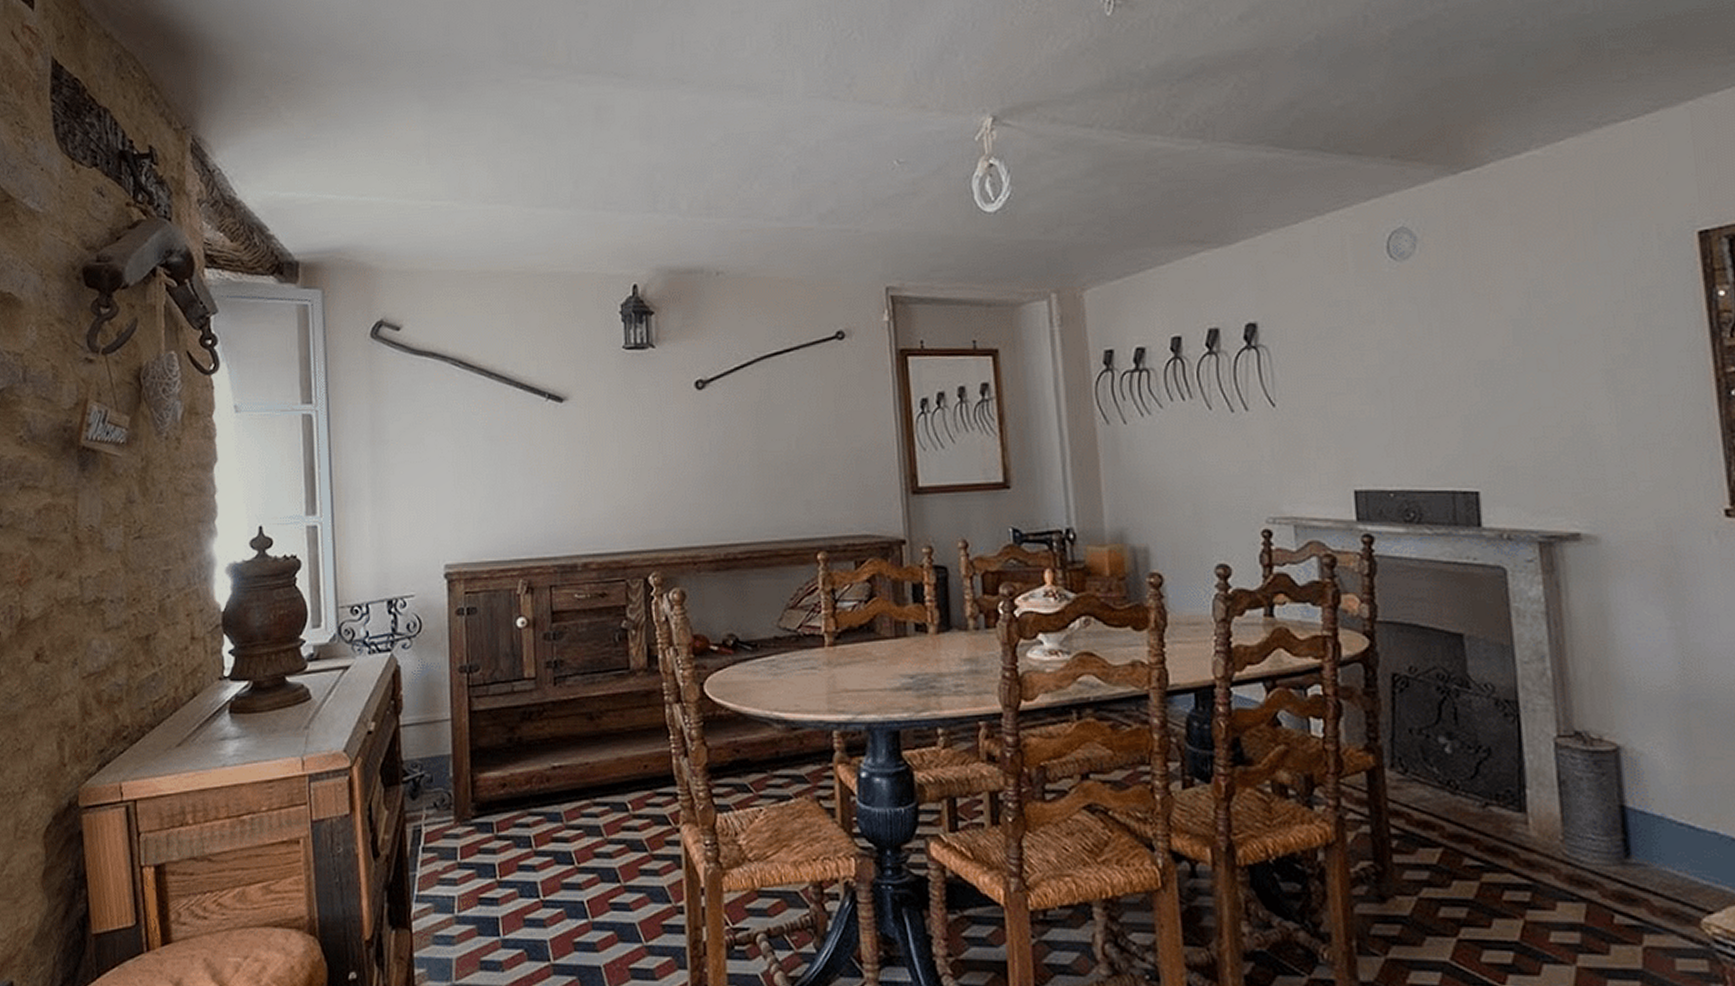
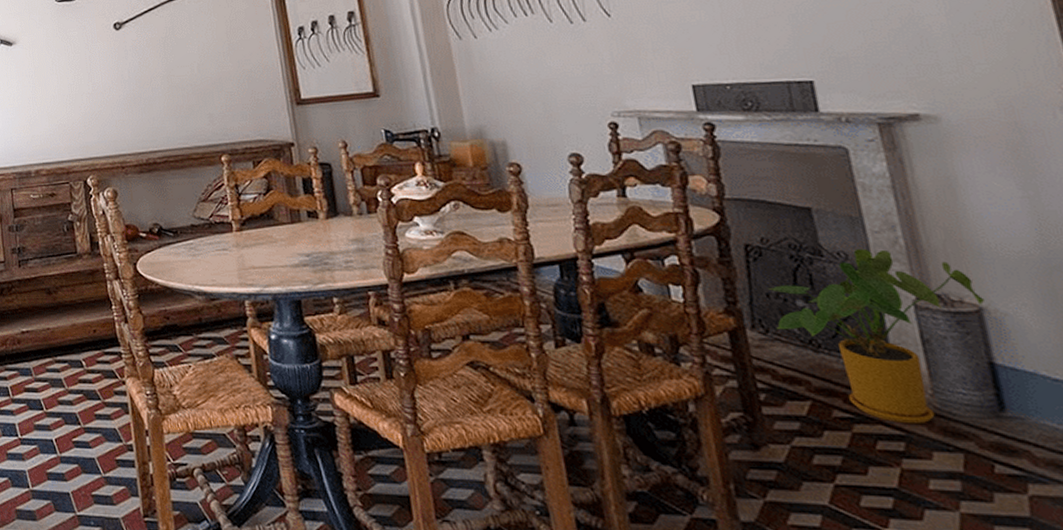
house plant: none [1412,680,1624,873] -> present [768,248,985,424]

